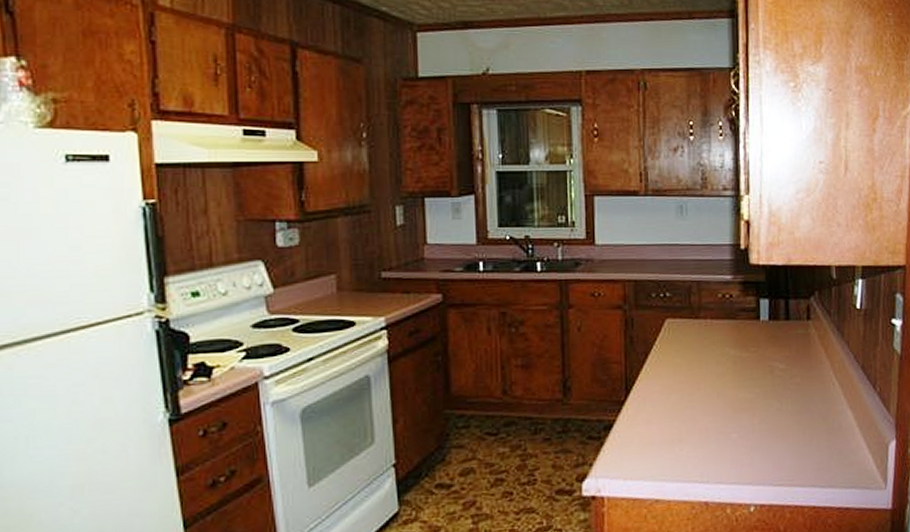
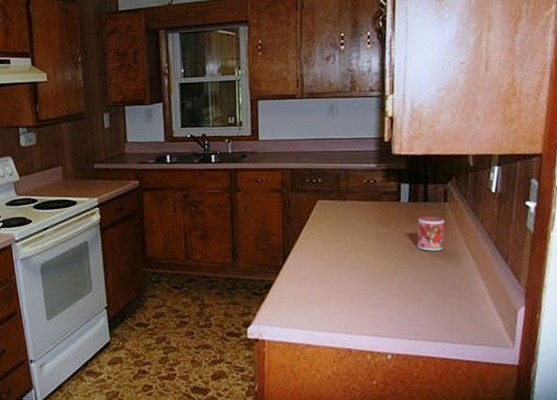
mug: none [779,337,809,378] -> present [417,216,445,251]

